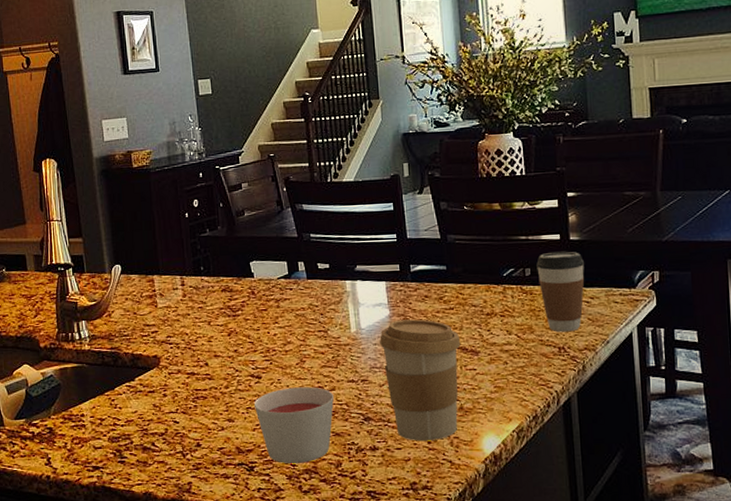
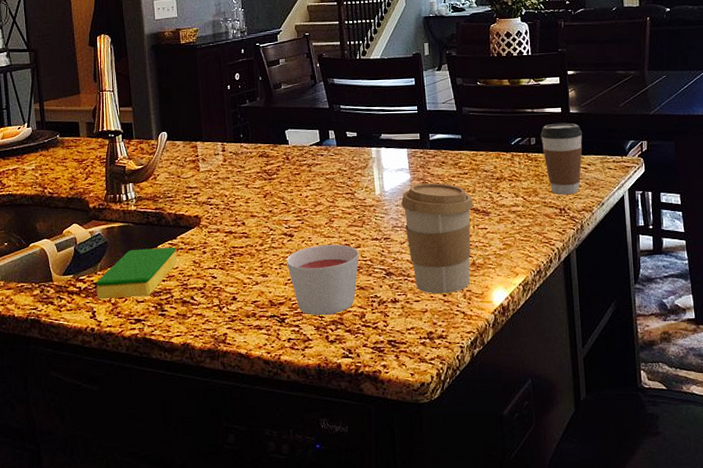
dish sponge: none [50,389,136,445] -> present [96,246,177,299]

